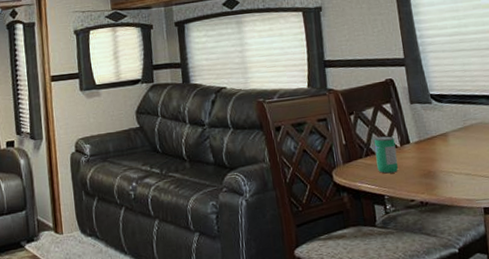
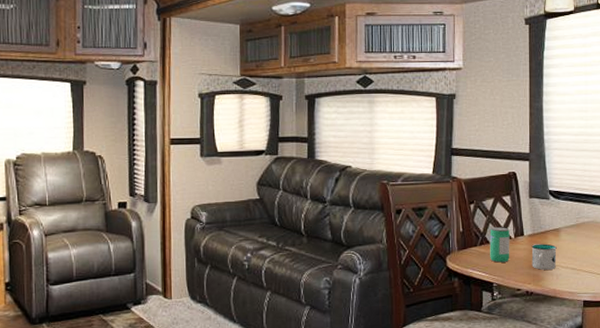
mug: none [419,150,449,178] -> present [531,243,557,270]

